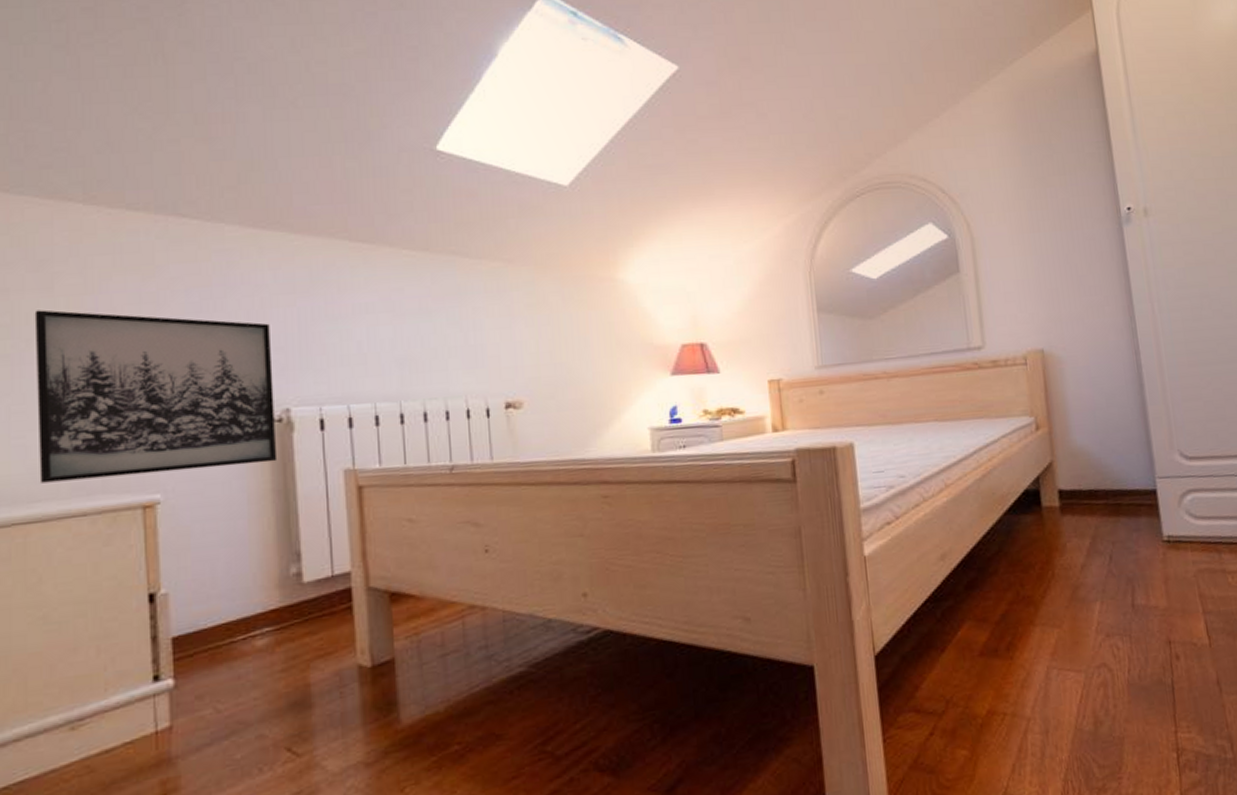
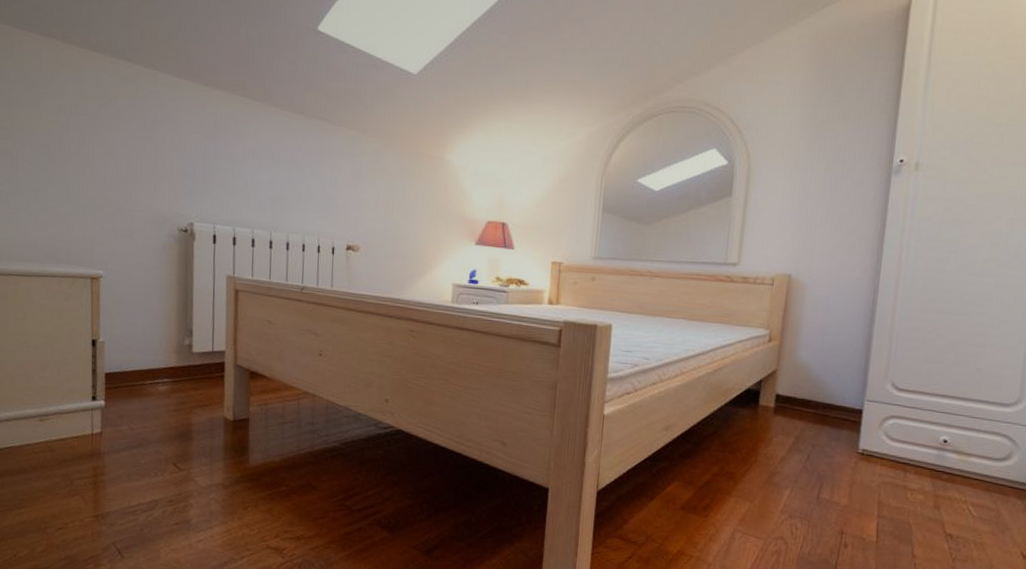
wall art: present [34,309,278,483] -> none [26,120,184,261]

